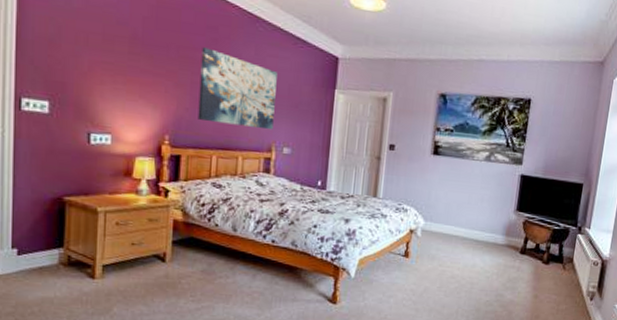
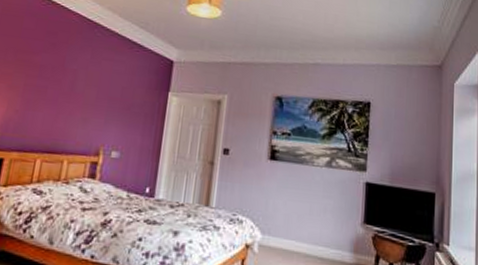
wall art: present [197,47,277,130] -> none [26,51,112,133]

